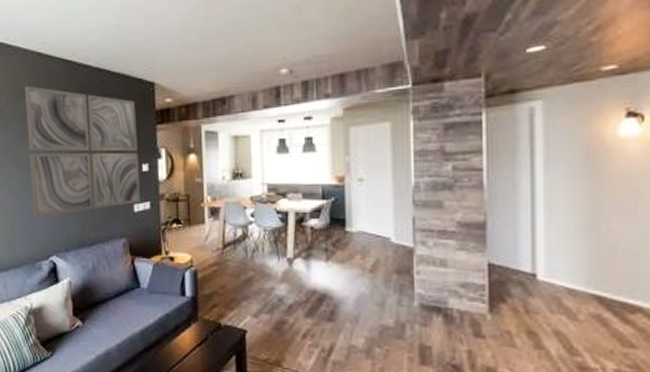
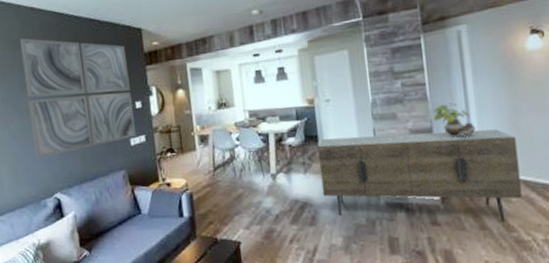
sideboard: none [344,224,593,343] -> present [317,129,522,222]
potted plant: none [489,194,542,238] -> present [433,102,476,138]

